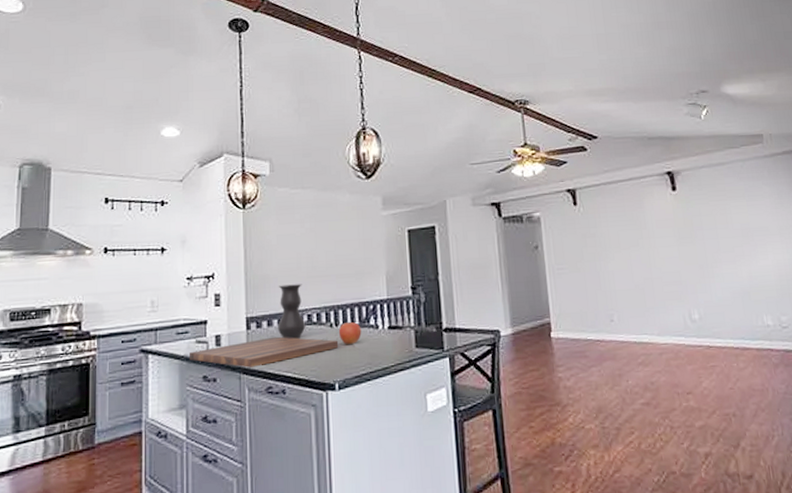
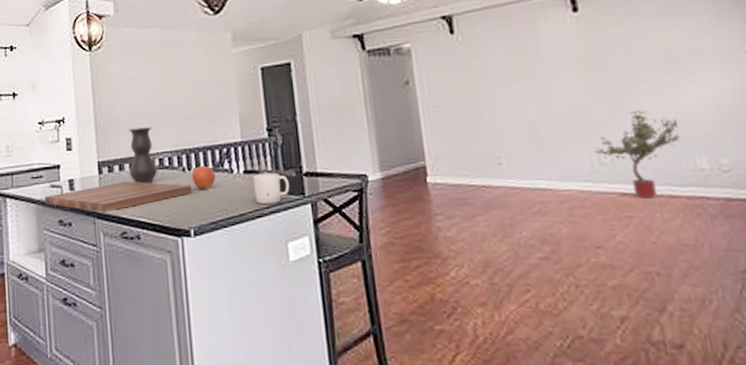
mug: none [396,328,431,358] -> present [252,172,290,204]
potted tree: none [687,275,752,351] -> present [594,110,681,199]

